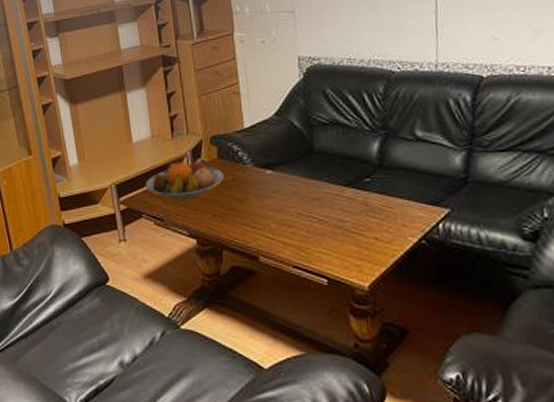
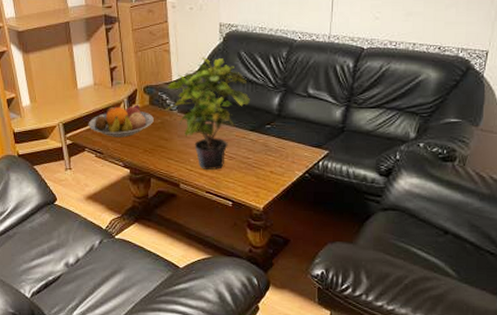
potted plant: none [236,98,343,239] -> present [164,57,251,171]

